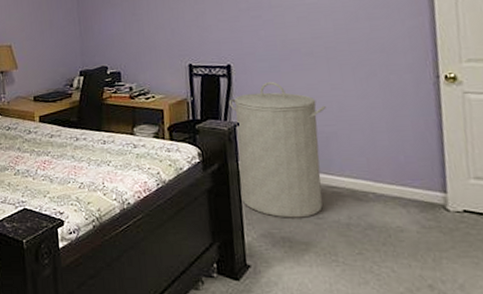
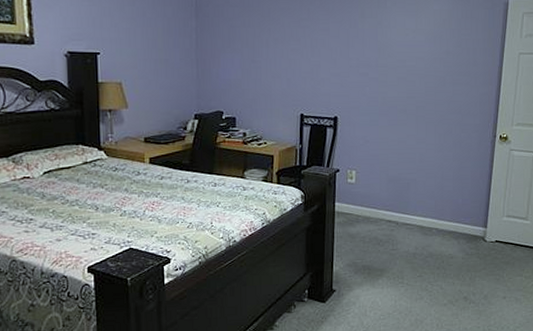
laundry hamper: present [229,82,326,218] -> none [333,134,410,250]

